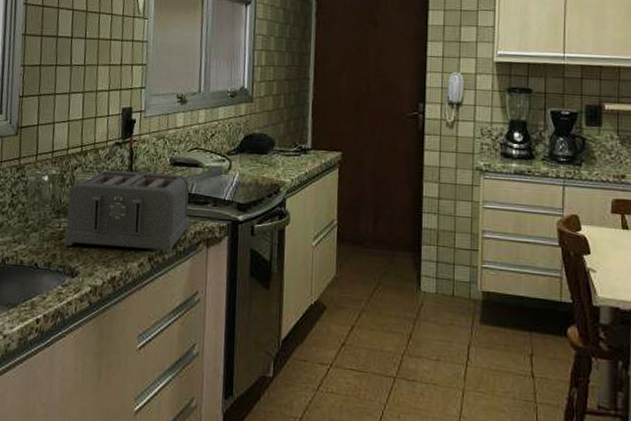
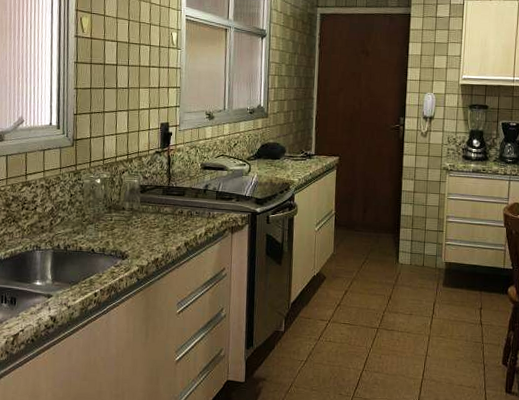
toaster: present [64,170,189,254] -> none [115,174,217,239]

